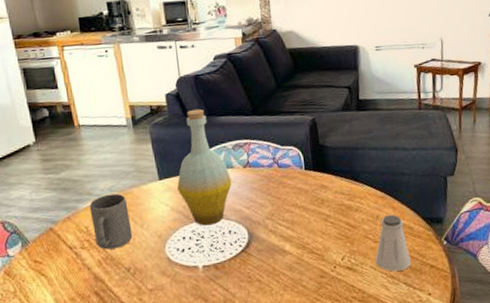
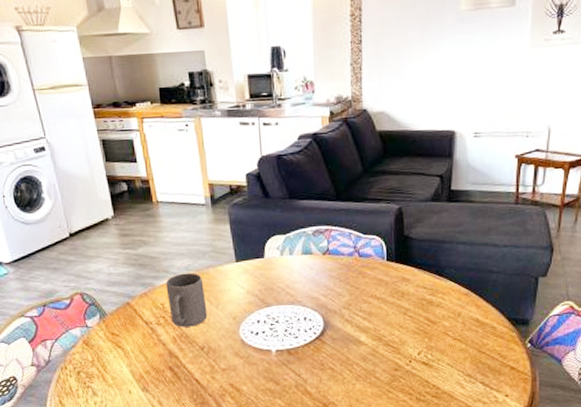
bottle: present [177,108,232,226] -> none [254,191,310,311]
saltshaker: present [375,214,411,272] -> none [453,312,490,370]

